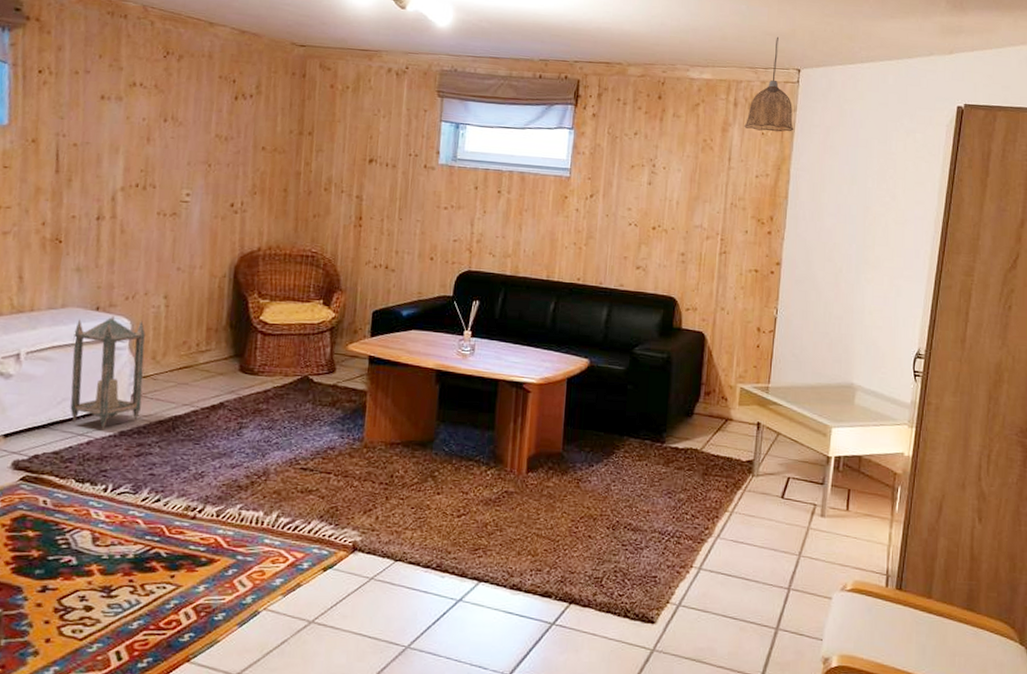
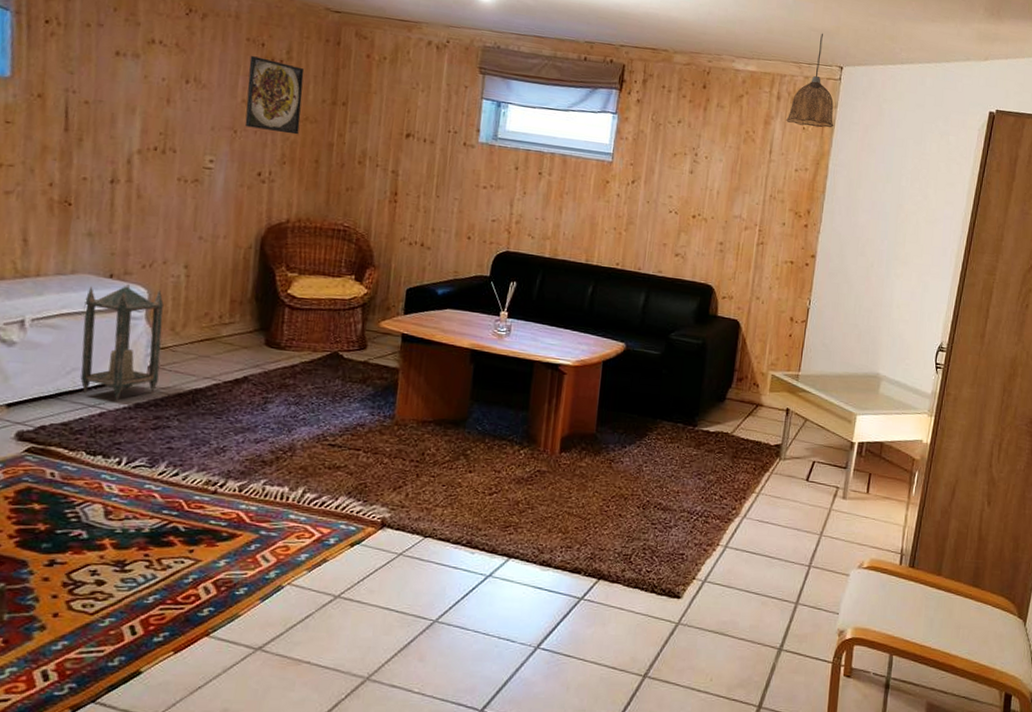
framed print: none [218,93,273,166] -> present [244,56,305,135]

